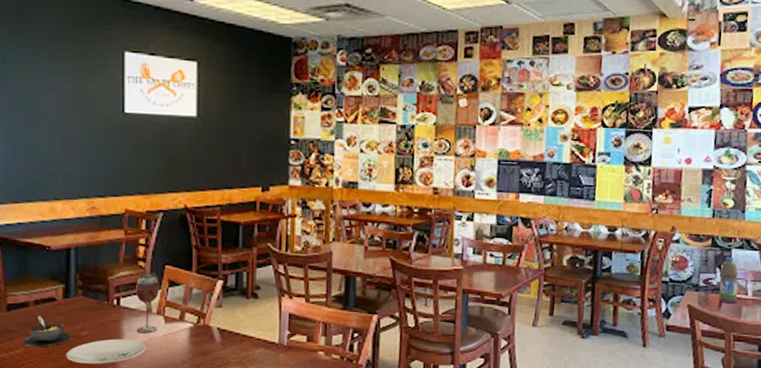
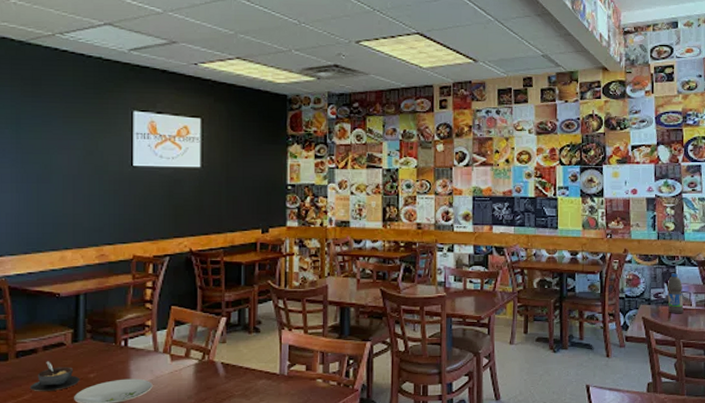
wineglass: present [136,272,159,334] -> none [143,313,166,372]

